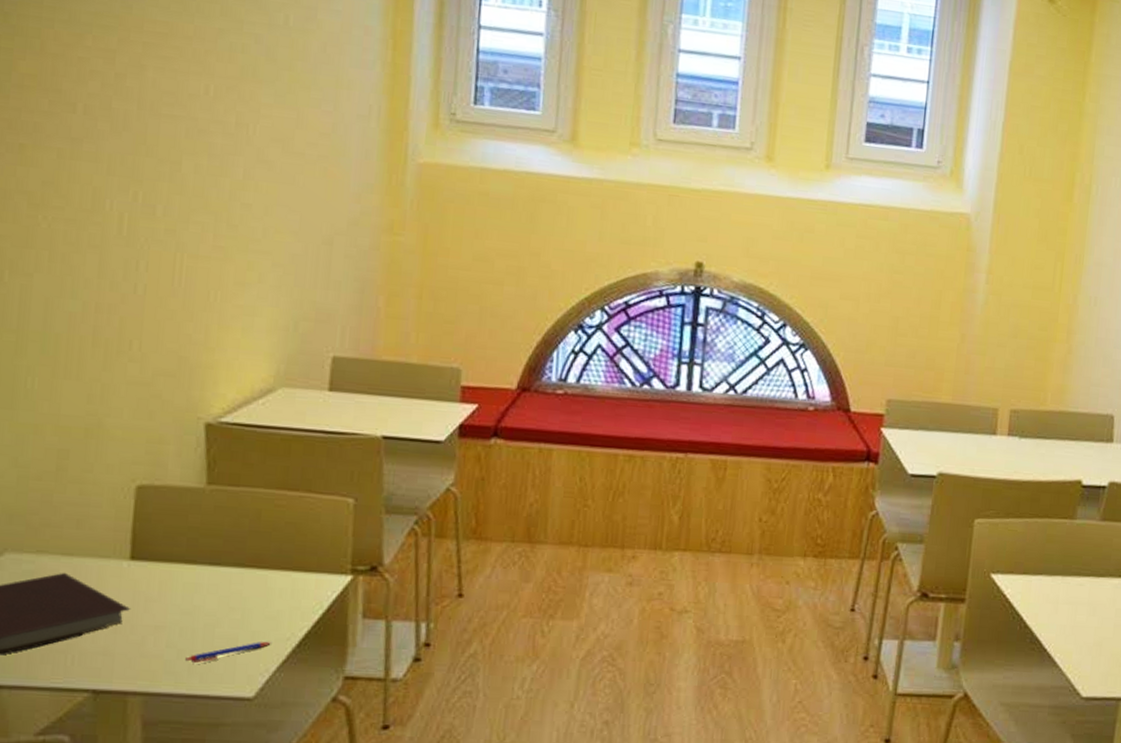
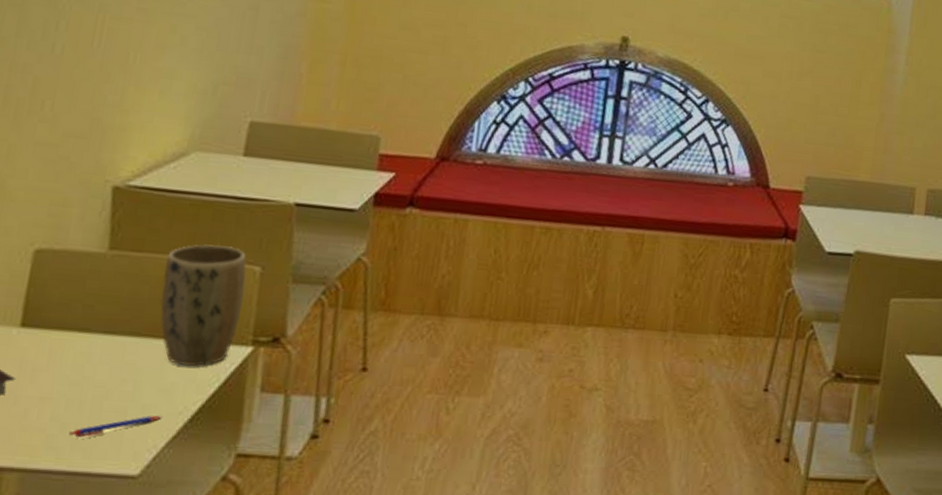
plant pot: none [260,477,340,595] -> present [160,244,247,367]

